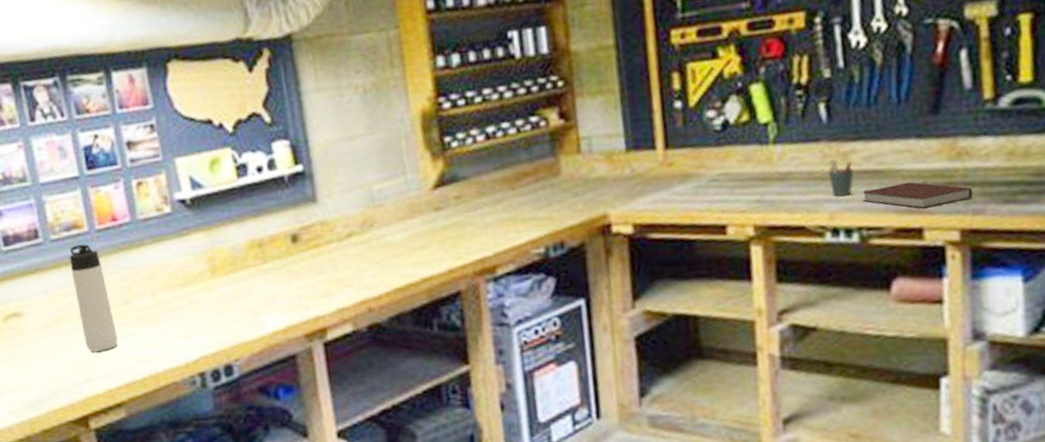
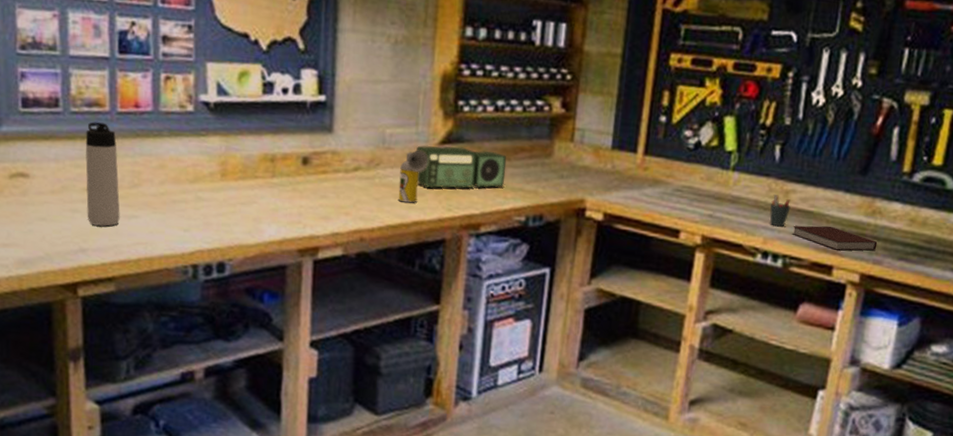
spray can: none [396,200,425,261] -> present [398,150,428,203]
radio: none [409,183,514,240] -> present [416,145,507,189]

